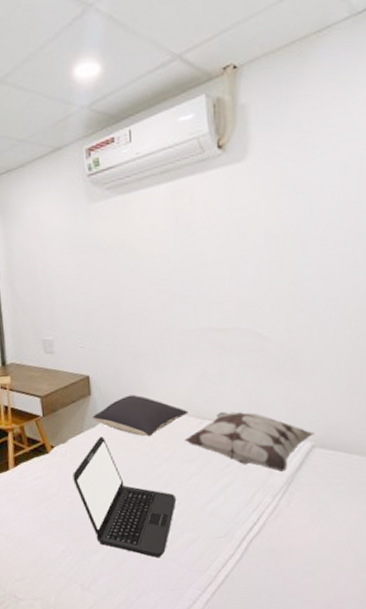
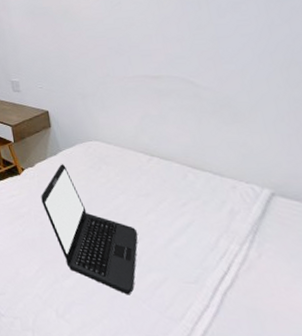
pillow: present [92,394,189,437] -> none [53,129,137,168]
decorative pillow: present [185,411,315,471] -> none [137,151,272,218]

